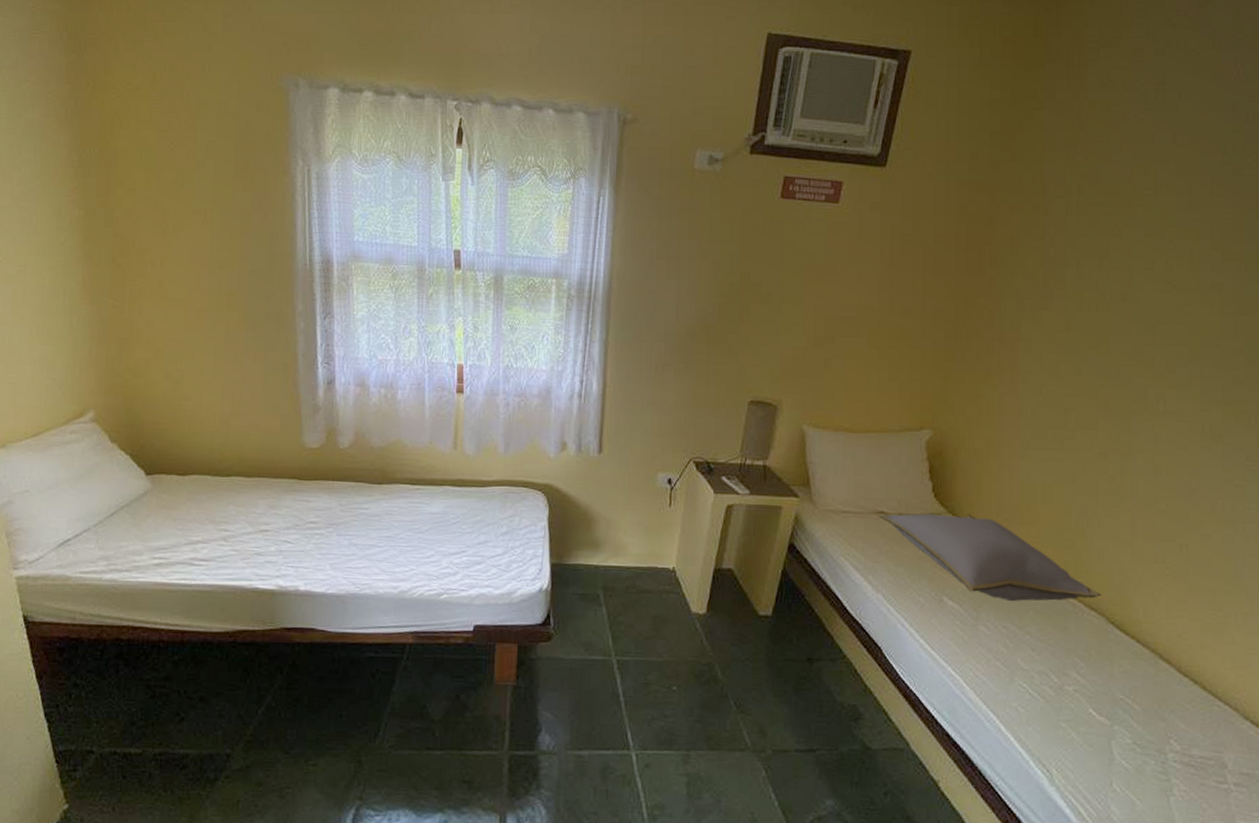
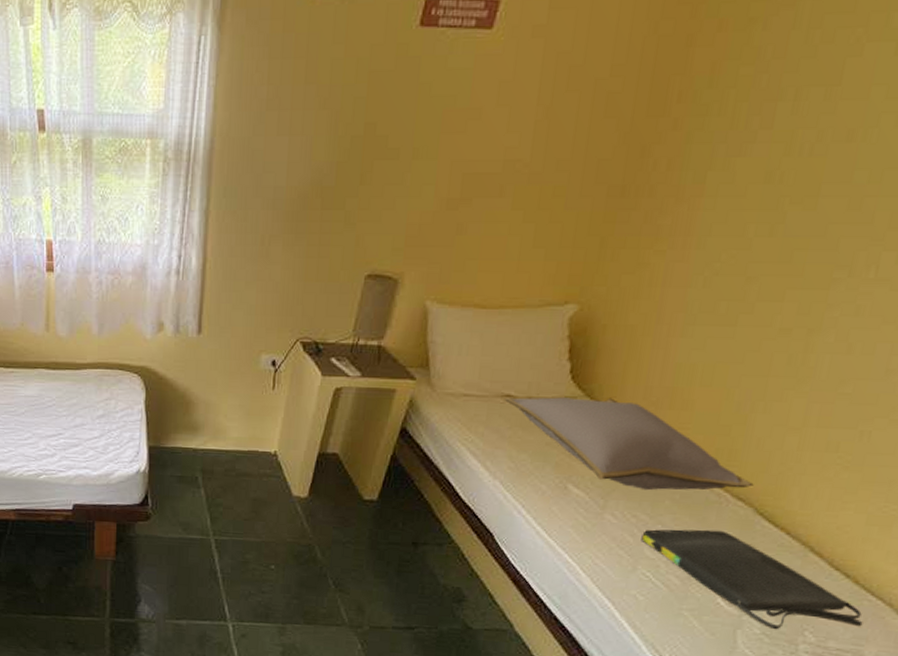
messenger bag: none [1014,639,1217,739] -> present [641,529,863,630]

